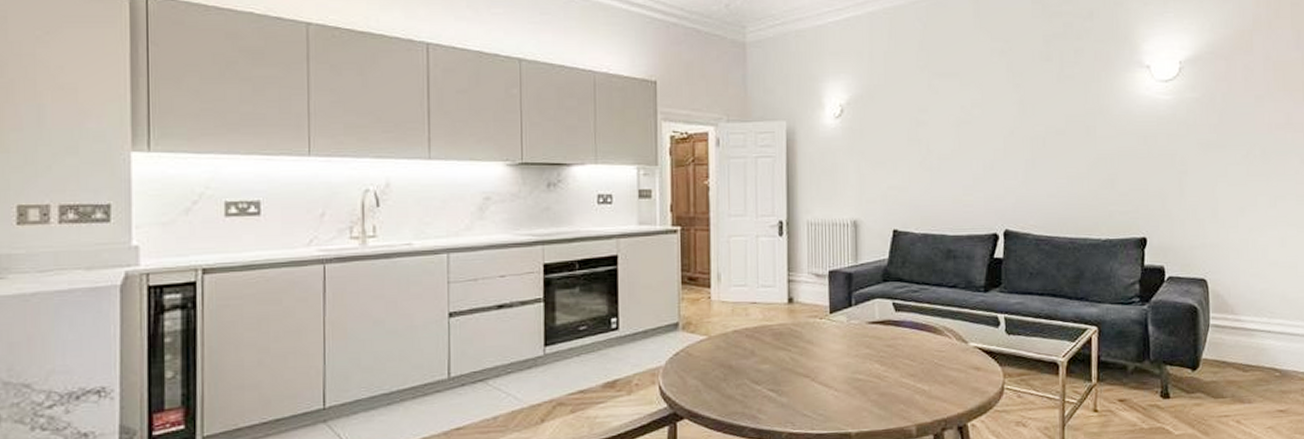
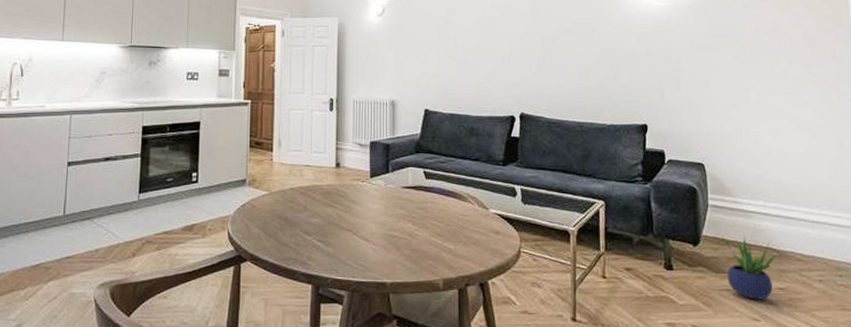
potted plant: none [1223,356,1279,424] -> present [722,236,777,300]

